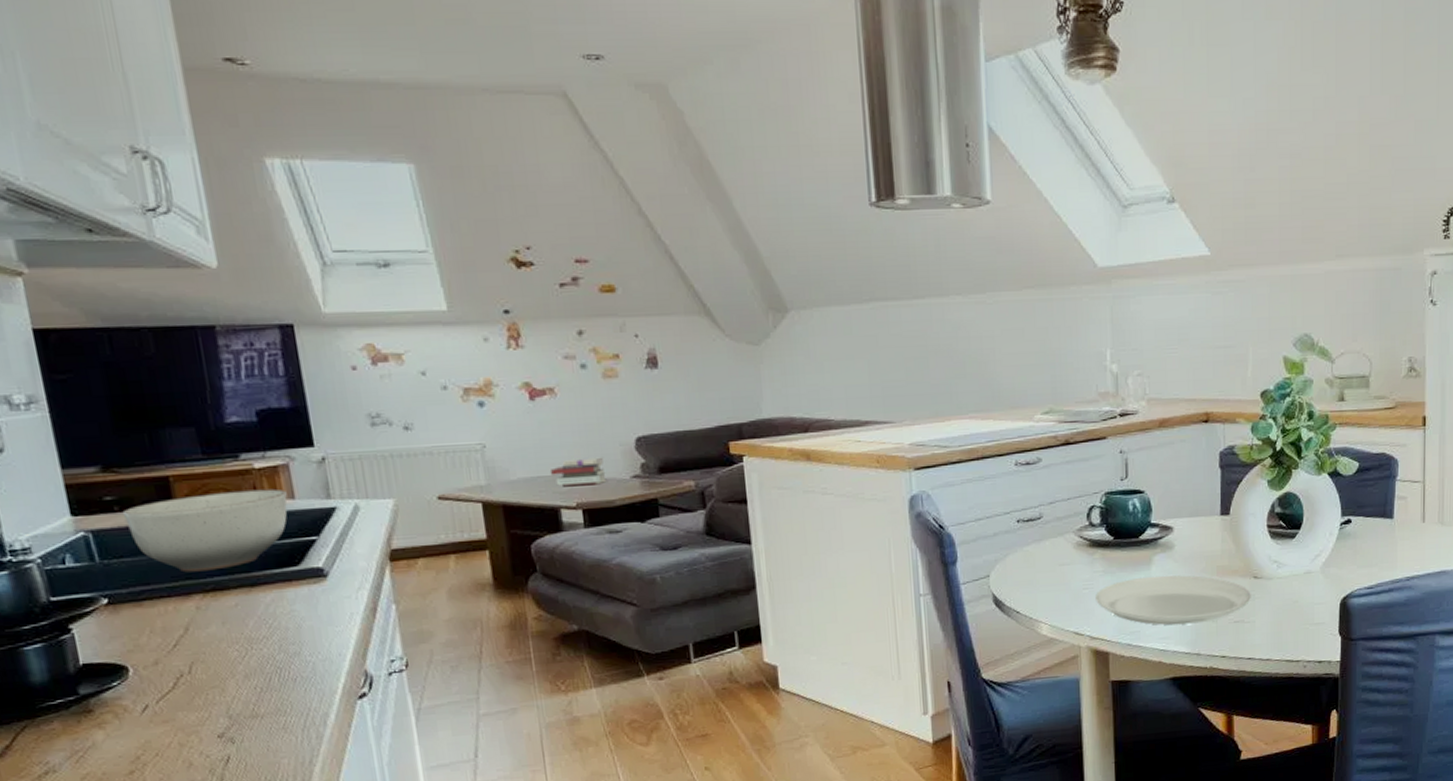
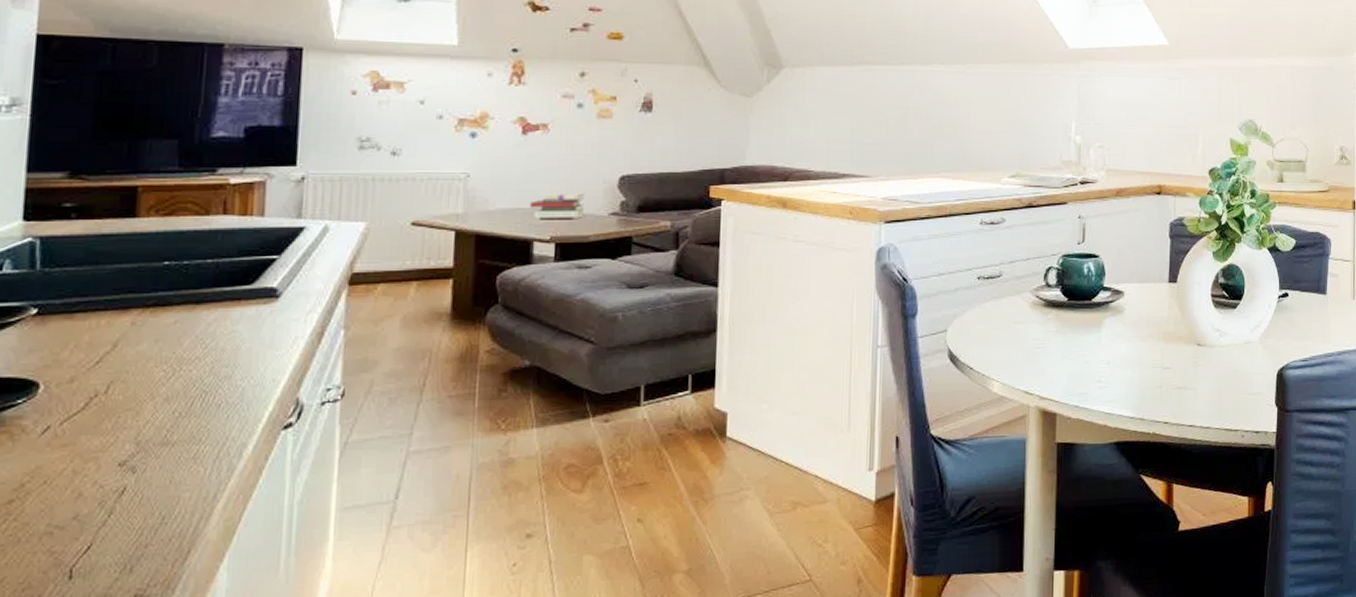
bowl: present [122,488,288,573] -> none [78,205,257,286]
plate: present [1096,575,1251,625] -> none [1047,338,1194,389]

